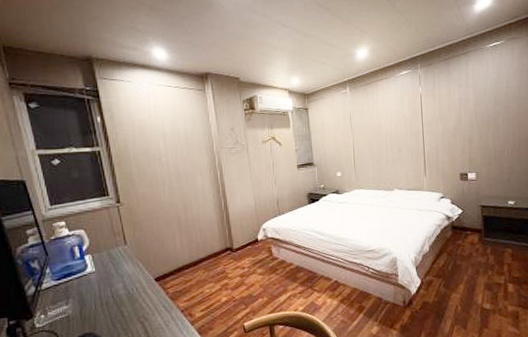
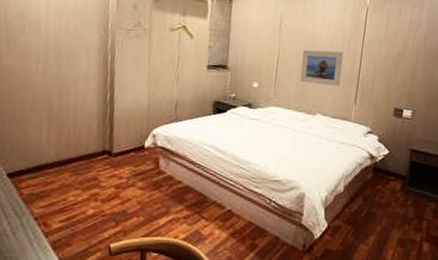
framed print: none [373,135,409,166] -> present [300,49,344,87]

